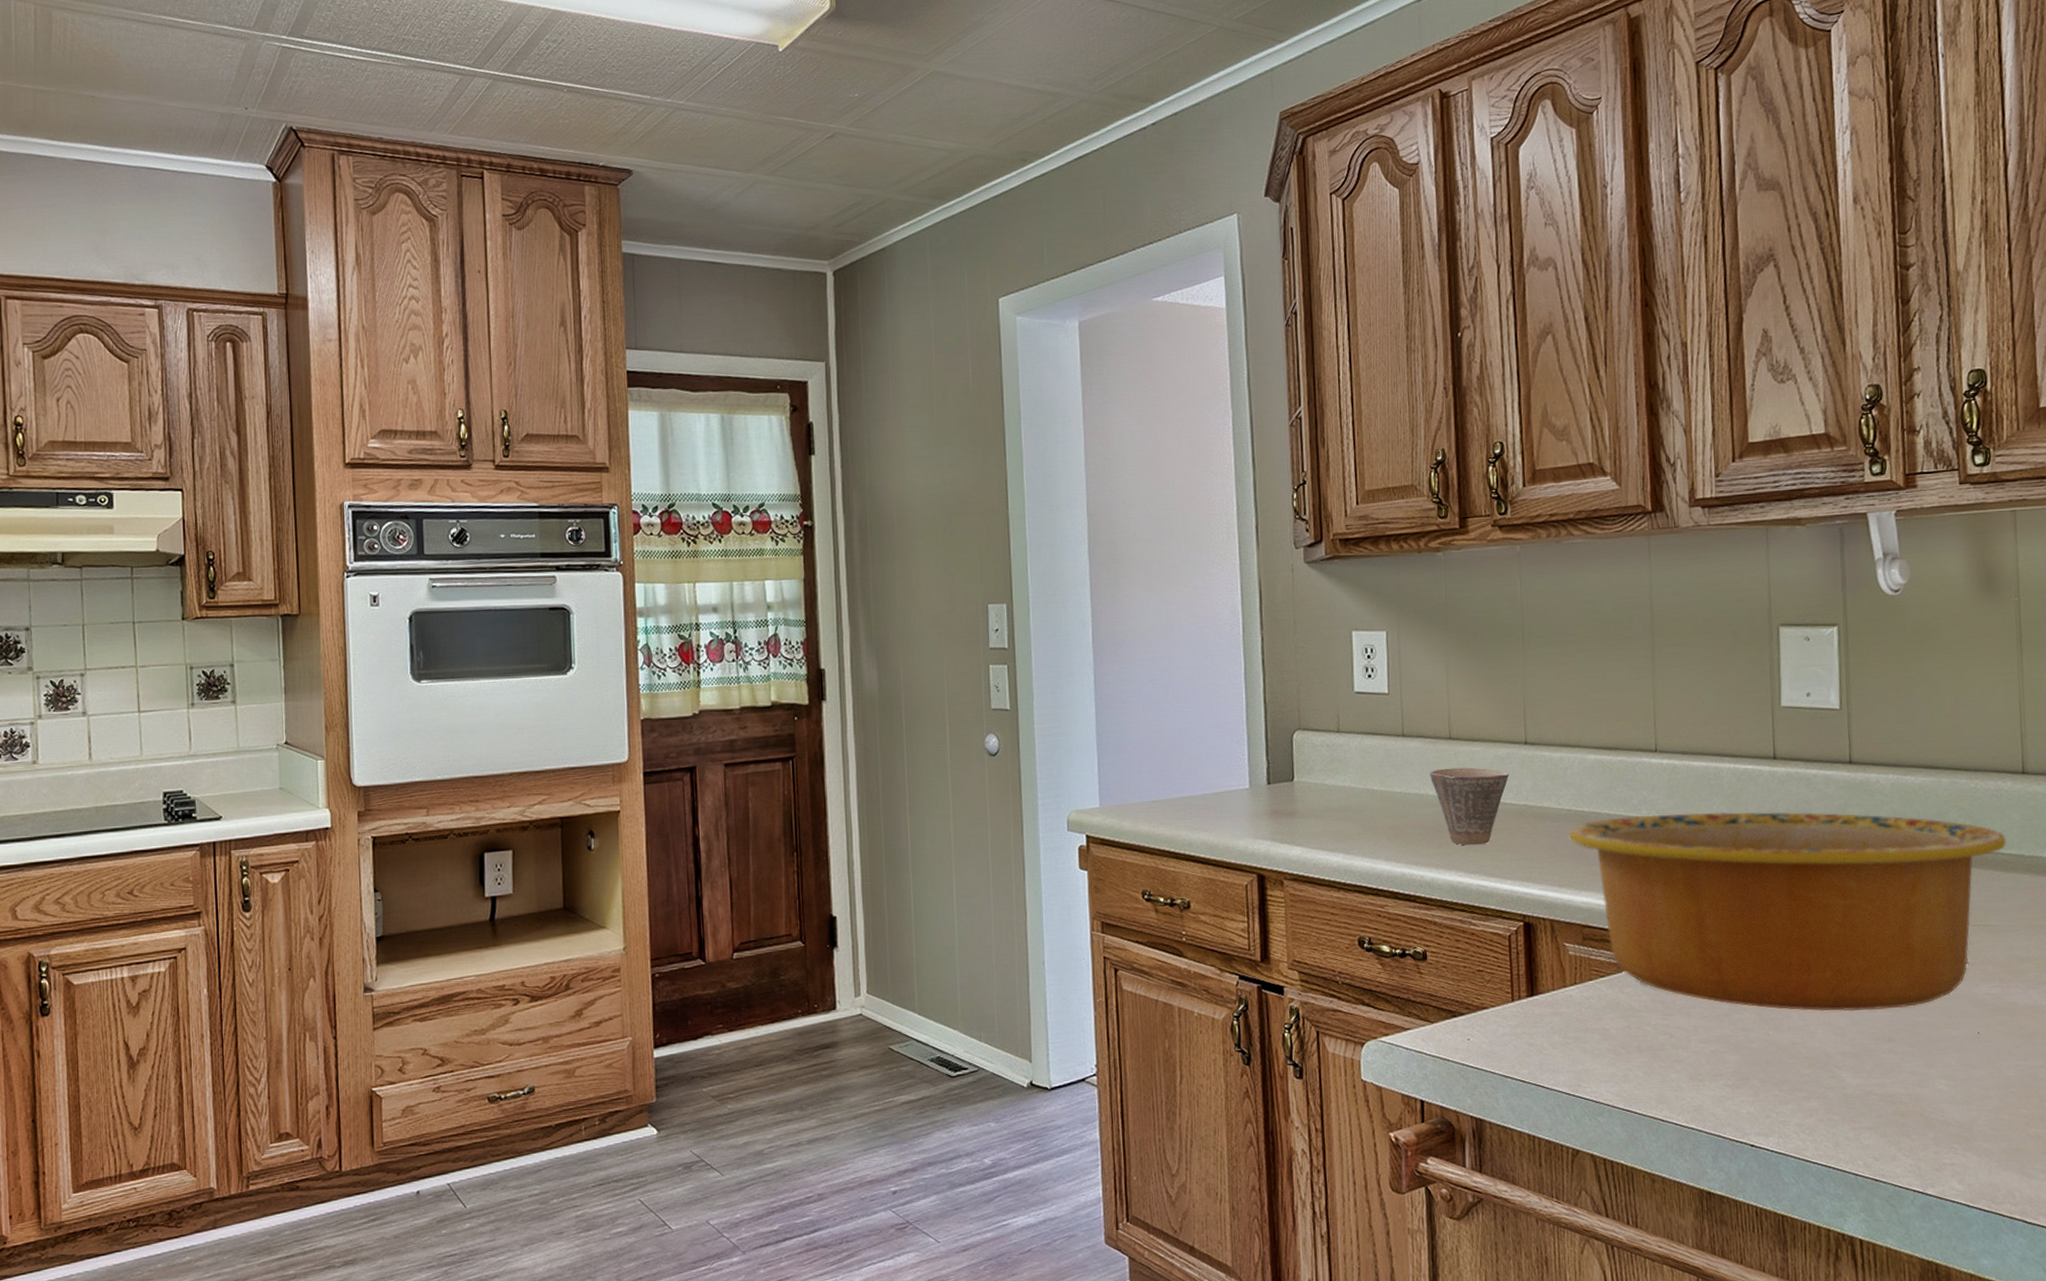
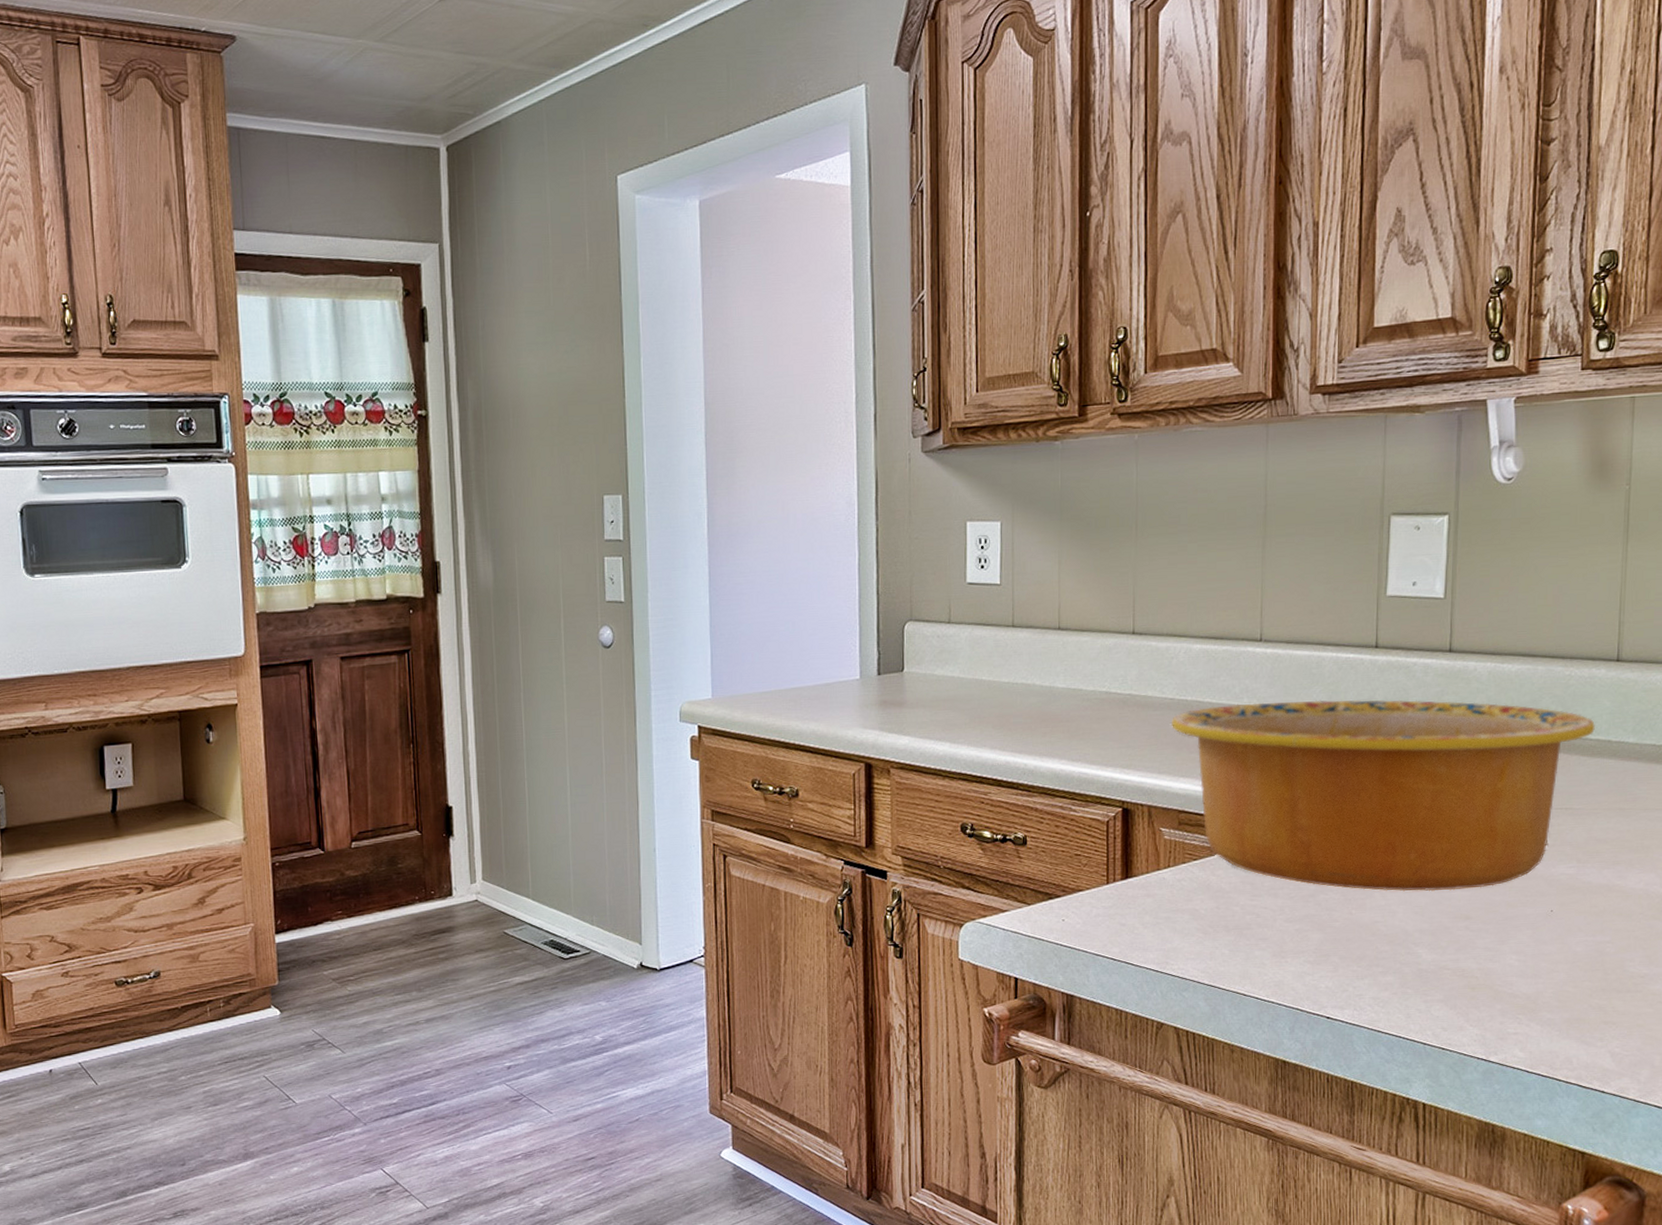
cup: present [1429,767,1509,846] -> none [1037,657,1115,734]

